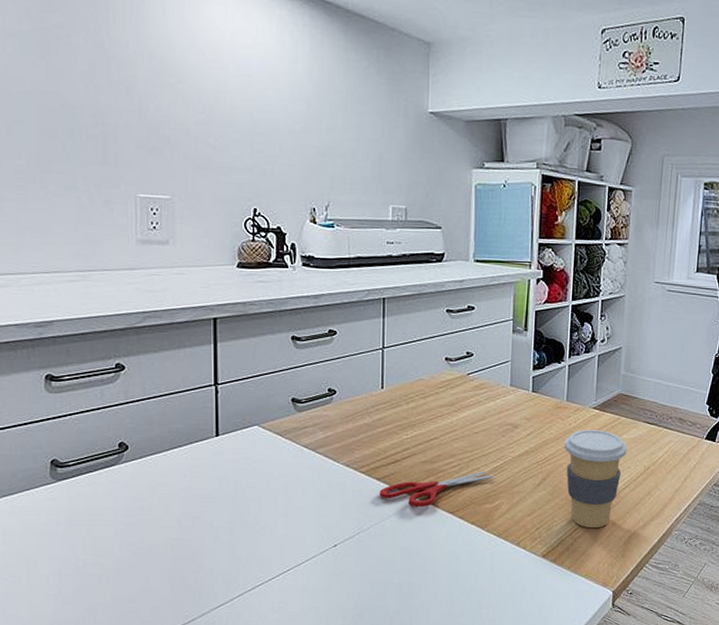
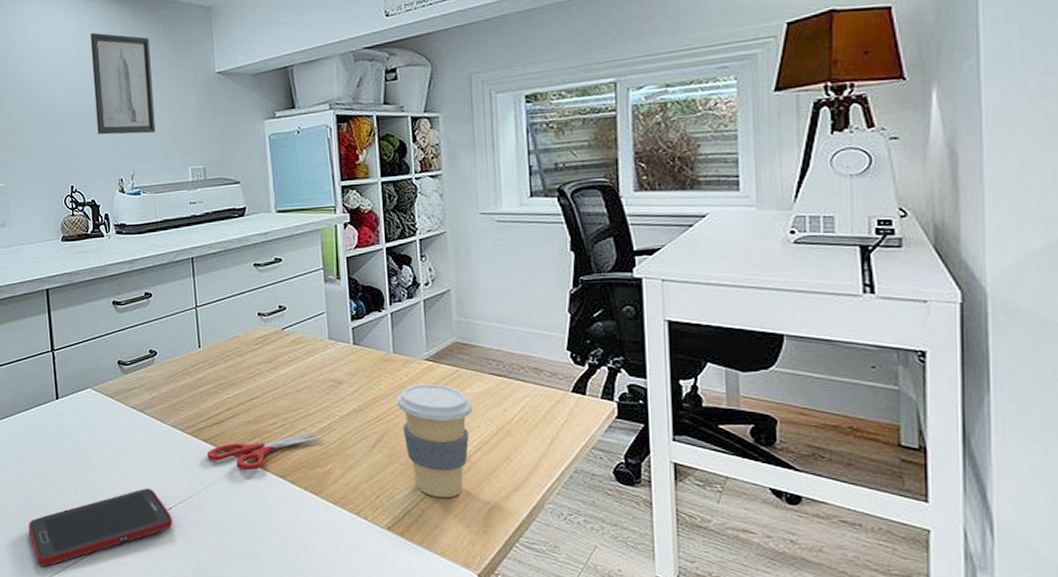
cell phone: none [170,527,337,609] -> present [28,489,173,566]
wall art: none [291,43,361,165] -> present [90,32,156,135]

